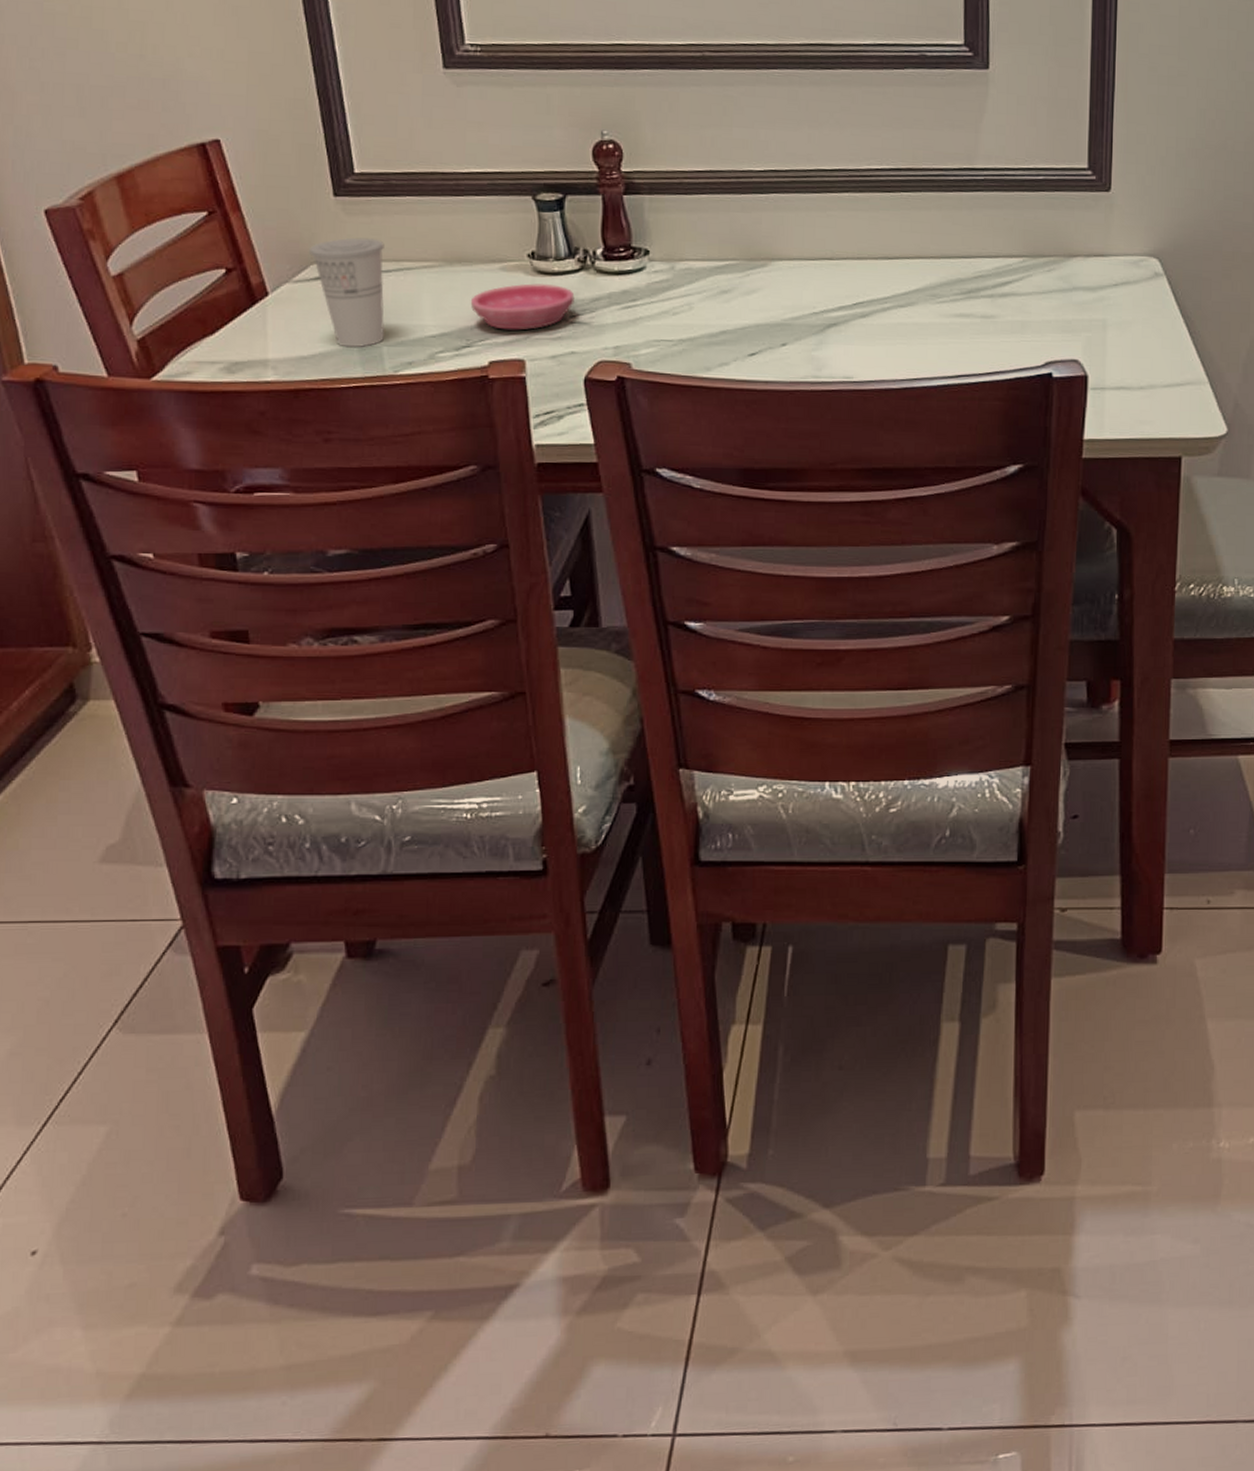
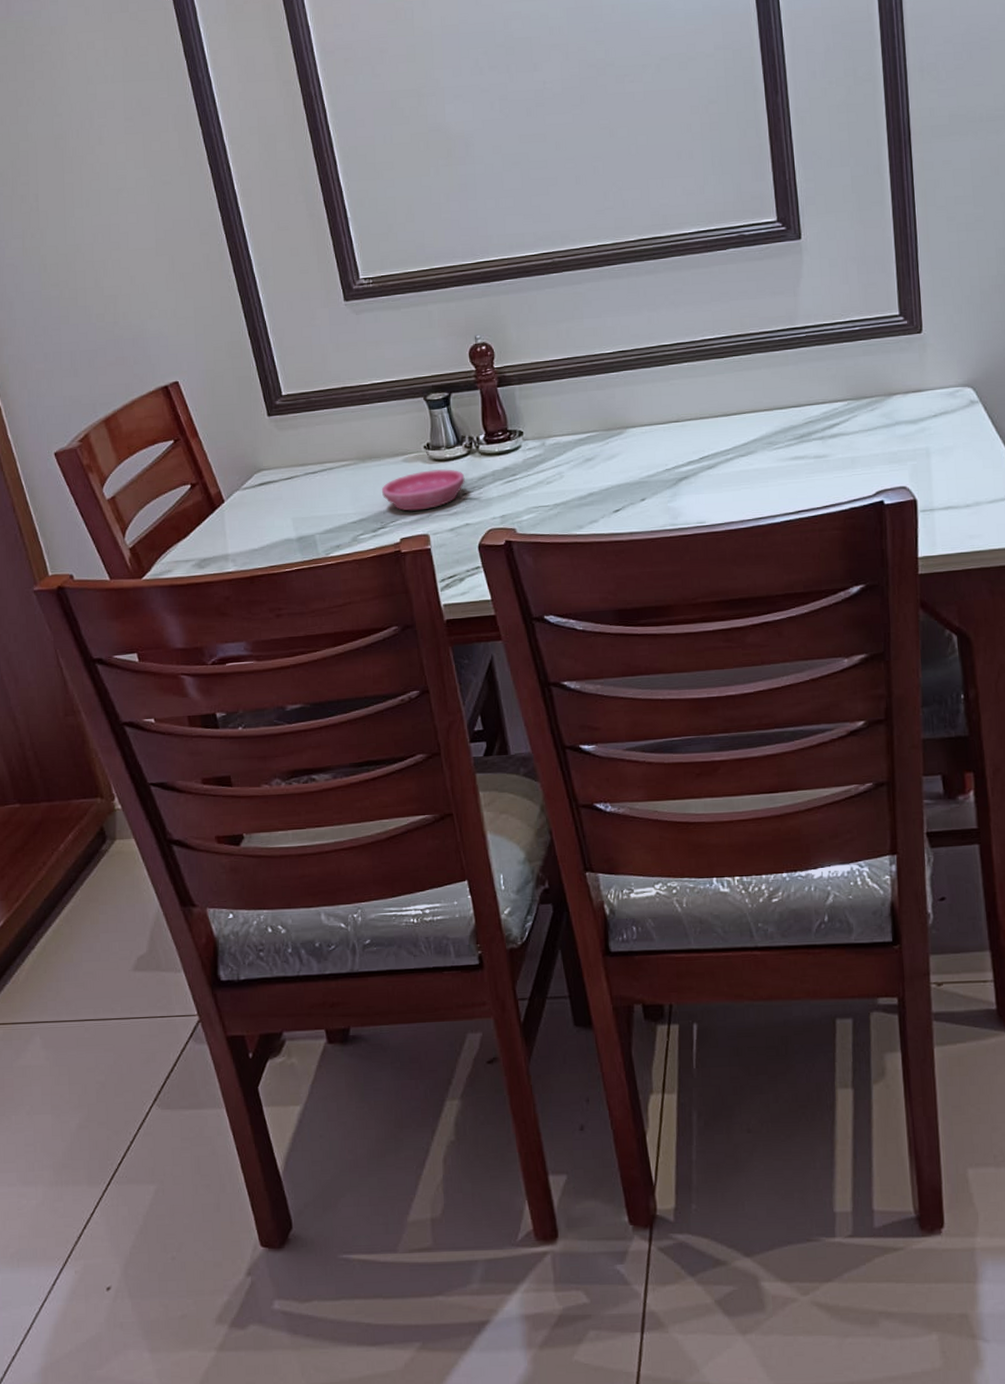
cup: present [309,237,384,348] -> none [253,447,316,539]

